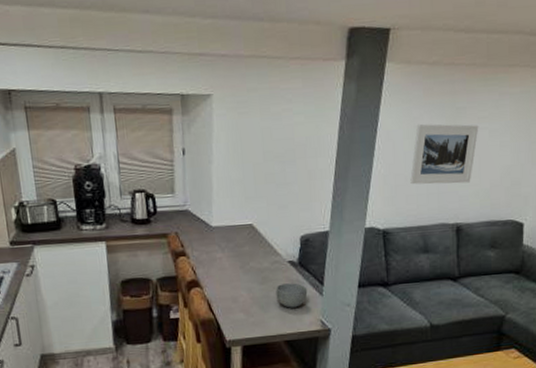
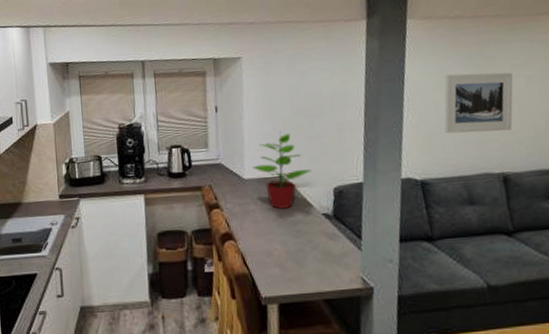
potted plant: none [220,177,281,257] -> present [252,131,313,209]
bowl: present [276,283,308,308] -> none [311,236,345,264]

